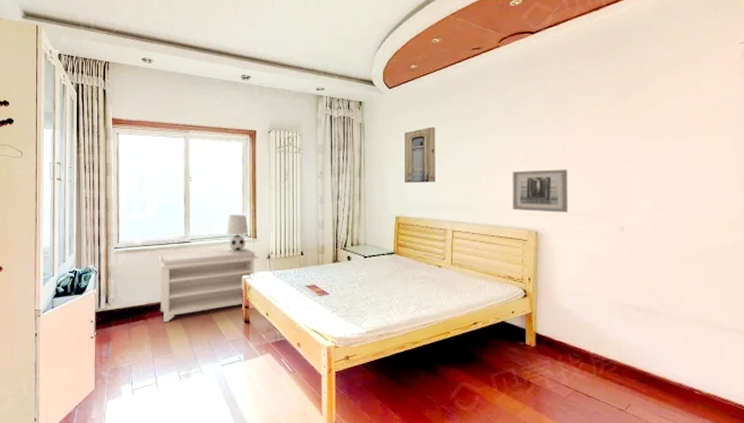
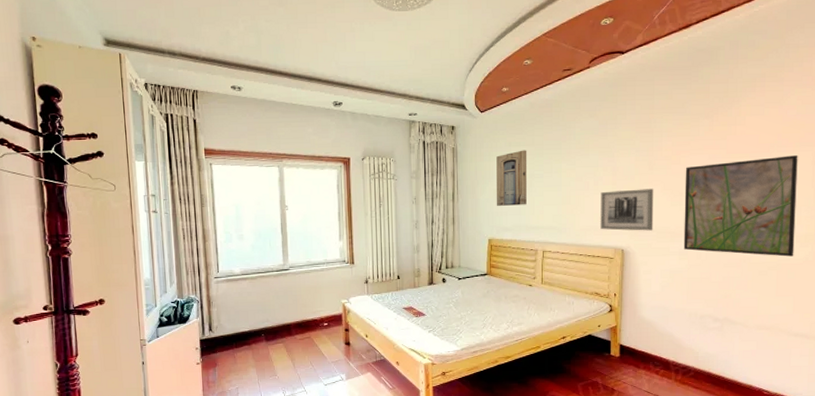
bench: present [158,247,258,323] -> none [258,273,356,347]
table lamp: present [227,215,249,254] -> none [324,241,346,280]
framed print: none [600,139,721,244] -> present [683,155,798,257]

